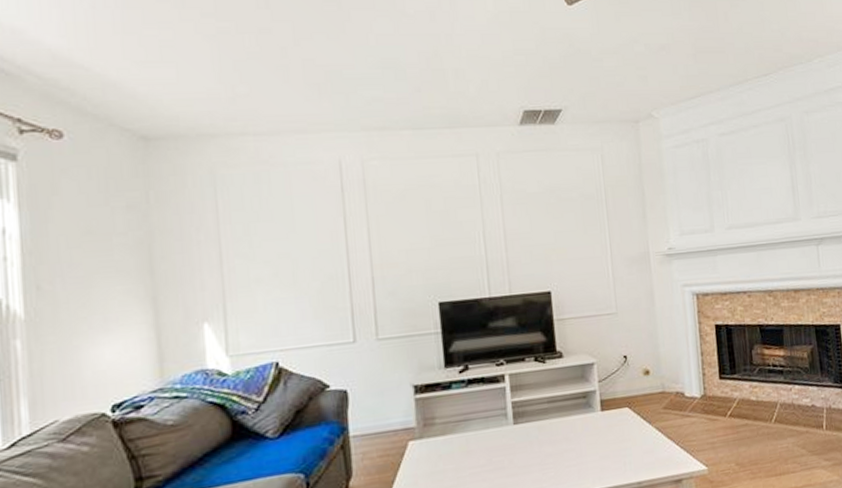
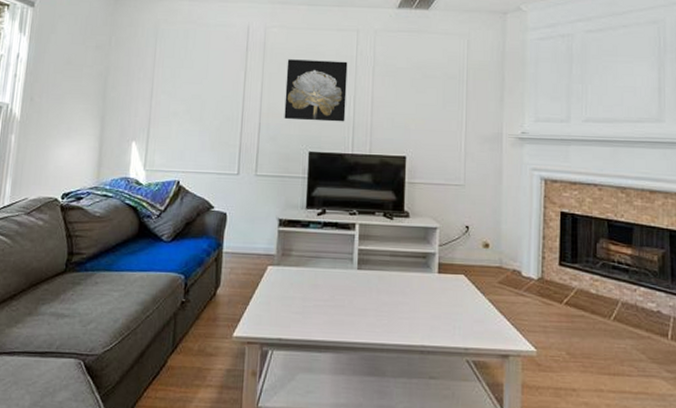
wall art: none [396,192,477,269] -> present [284,59,348,122]

